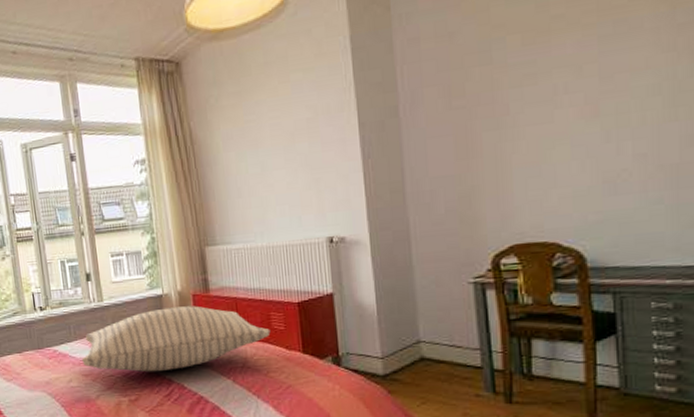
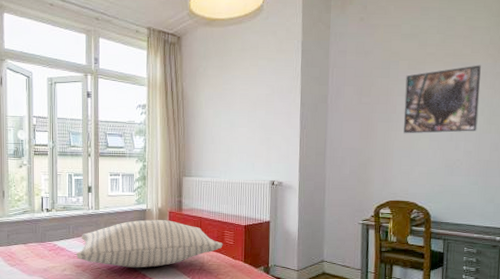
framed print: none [520,17,653,143] -> present [403,65,481,134]

